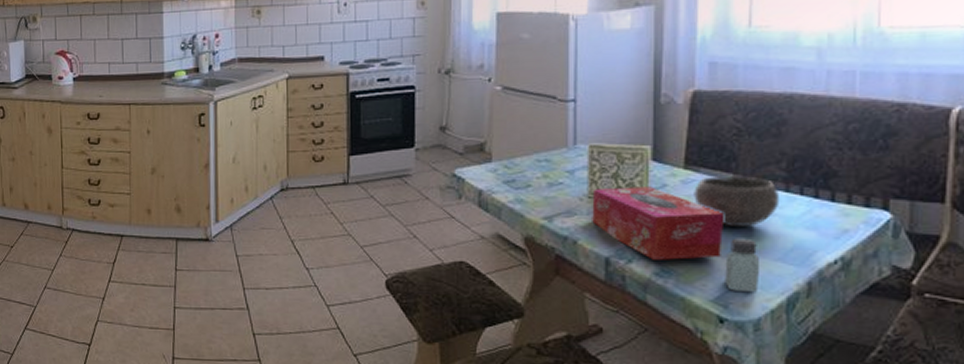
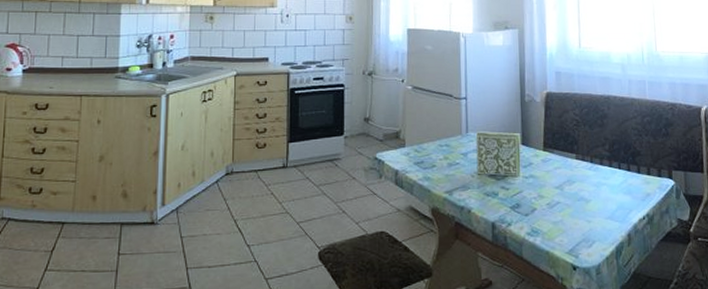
tissue box: present [592,187,723,260] -> none [481,165,572,223]
bowl: present [694,176,780,226] -> none [551,156,607,194]
saltshaker: present [725,238,761,293] -> none [574,202,598,245]

